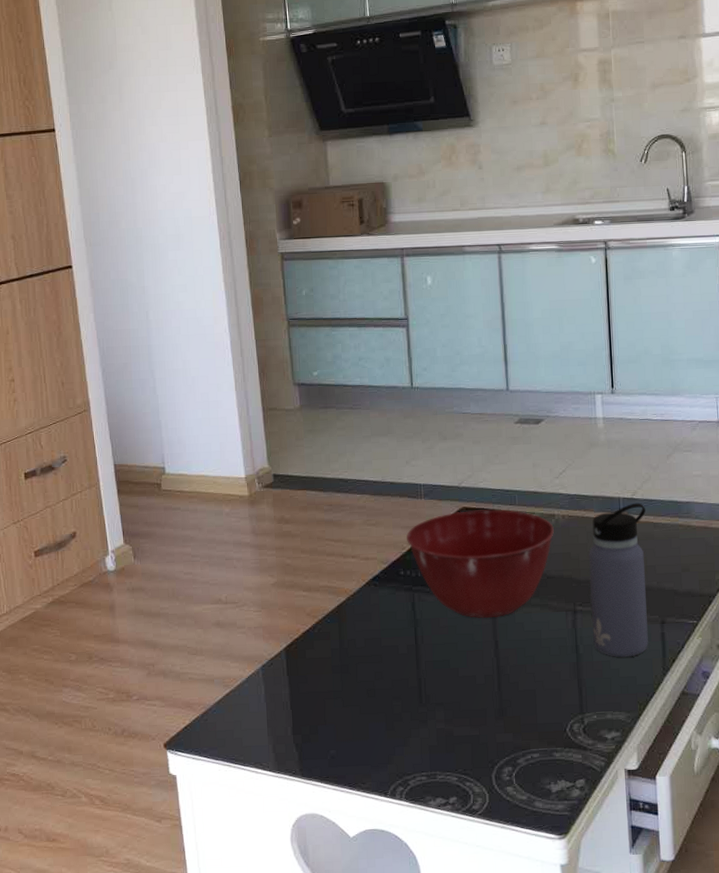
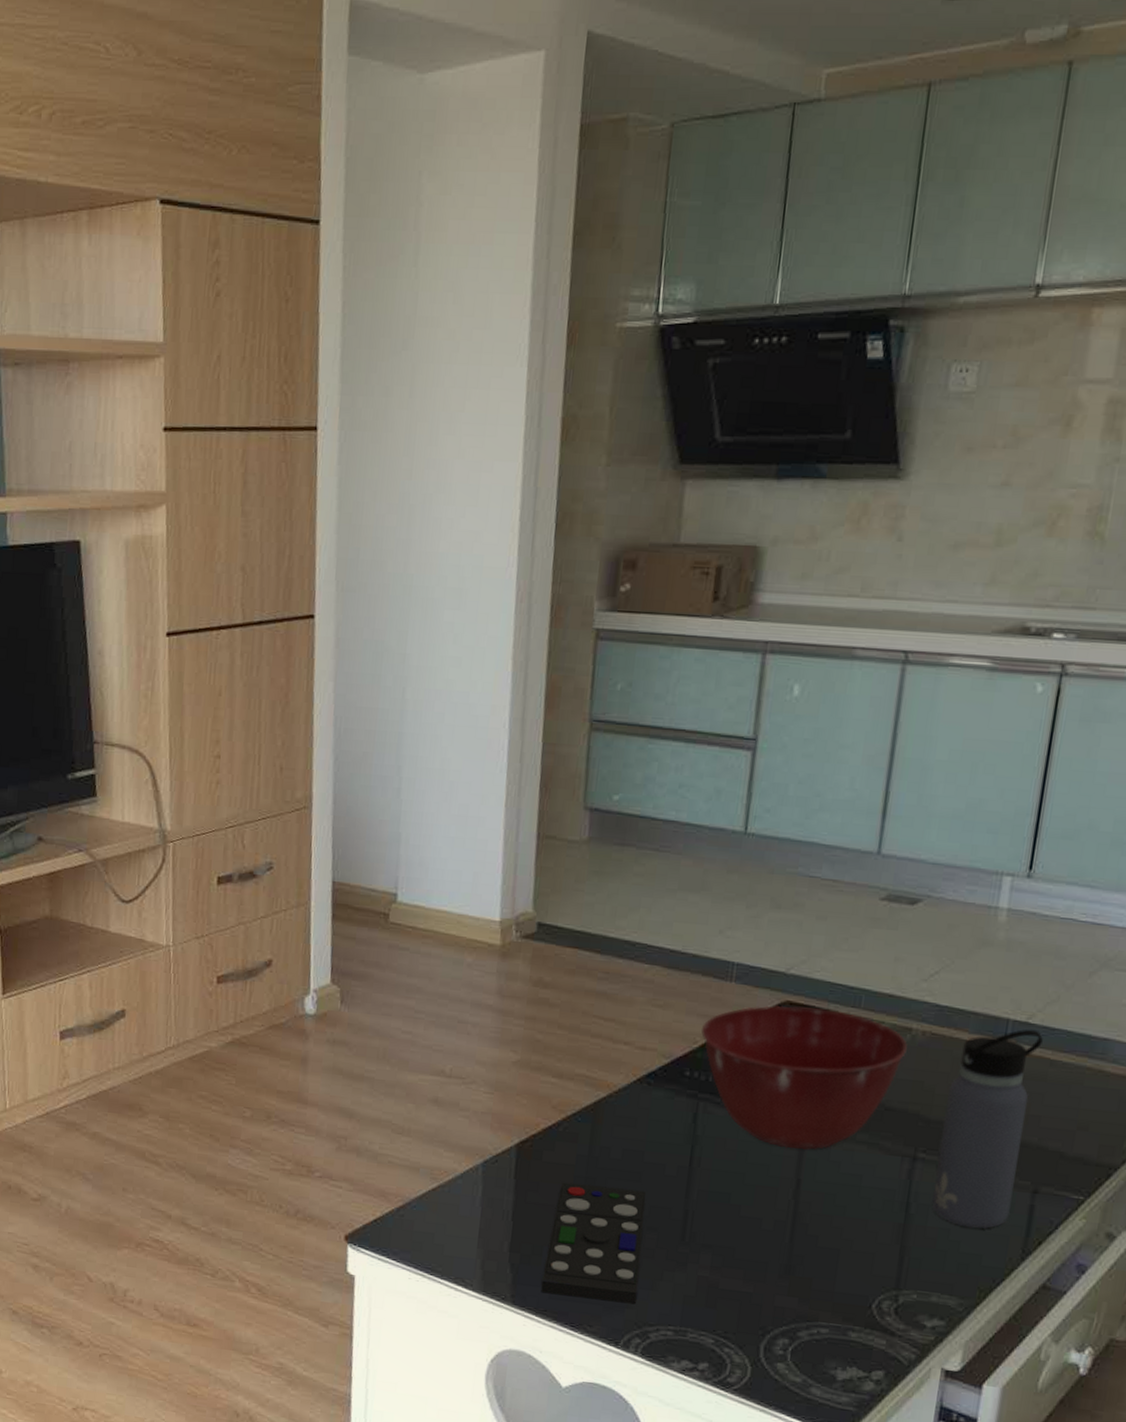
remote control: none [321,669,395,763] -> present [541,1182,646,1305]

